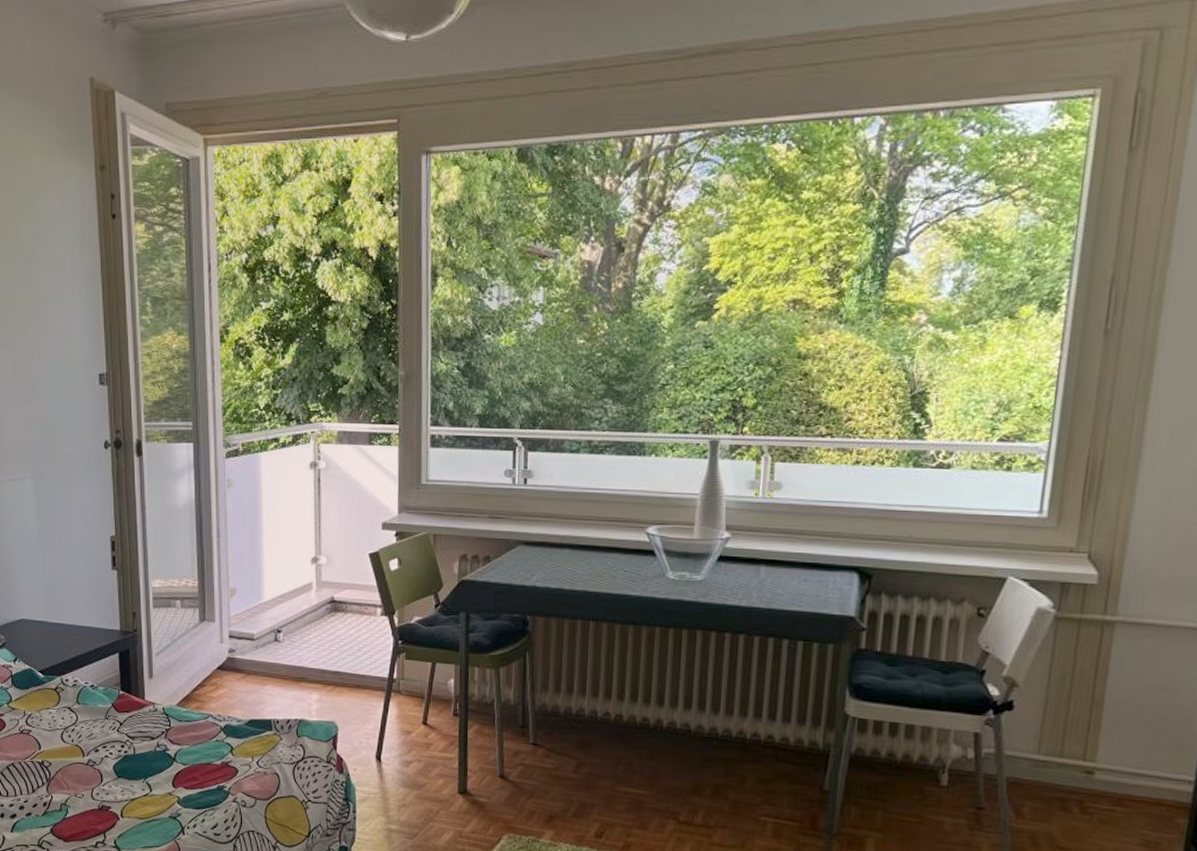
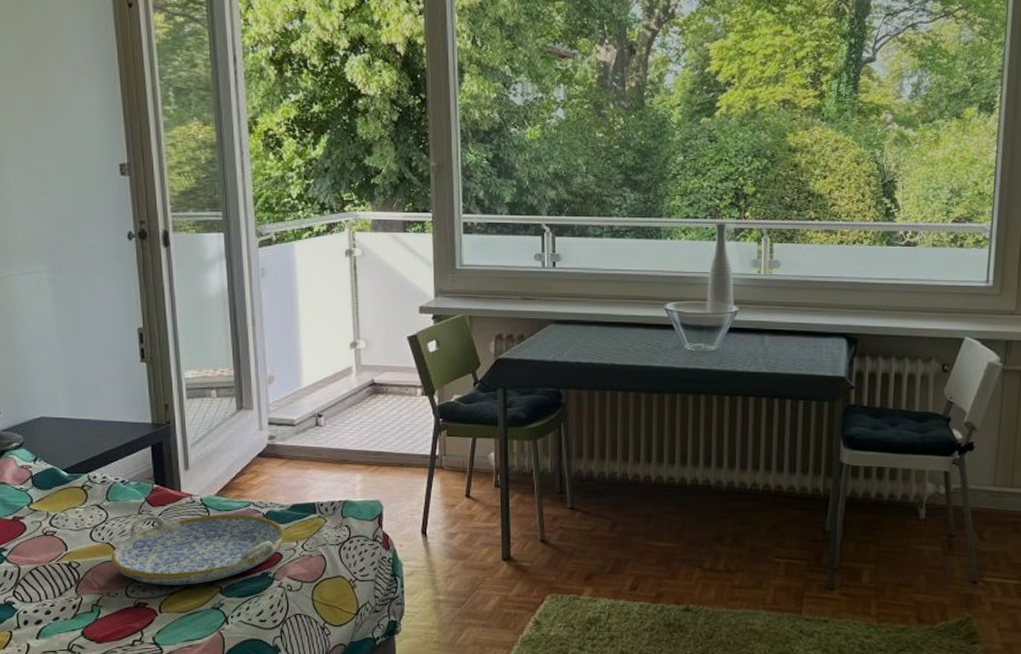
serving tray: none [79,721,241,792] -> present [111,515,285,585]

